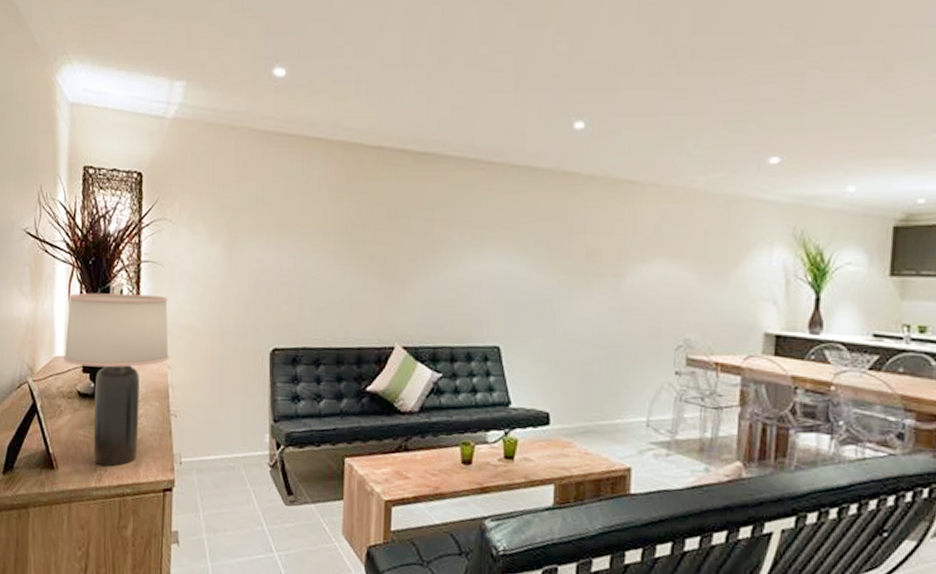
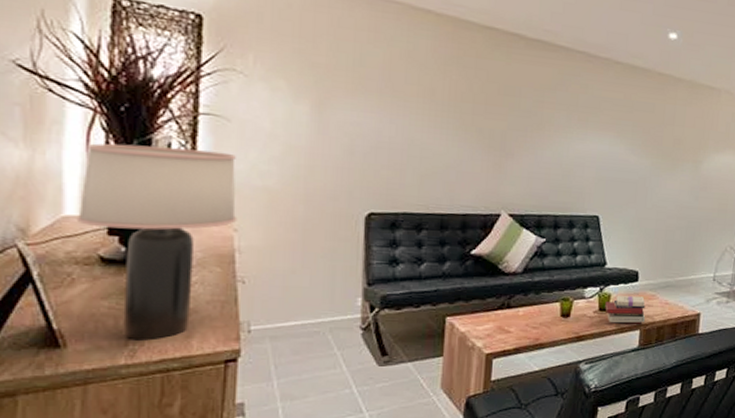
books: none [511,441,561,478] -> present [605,296,646,324]

